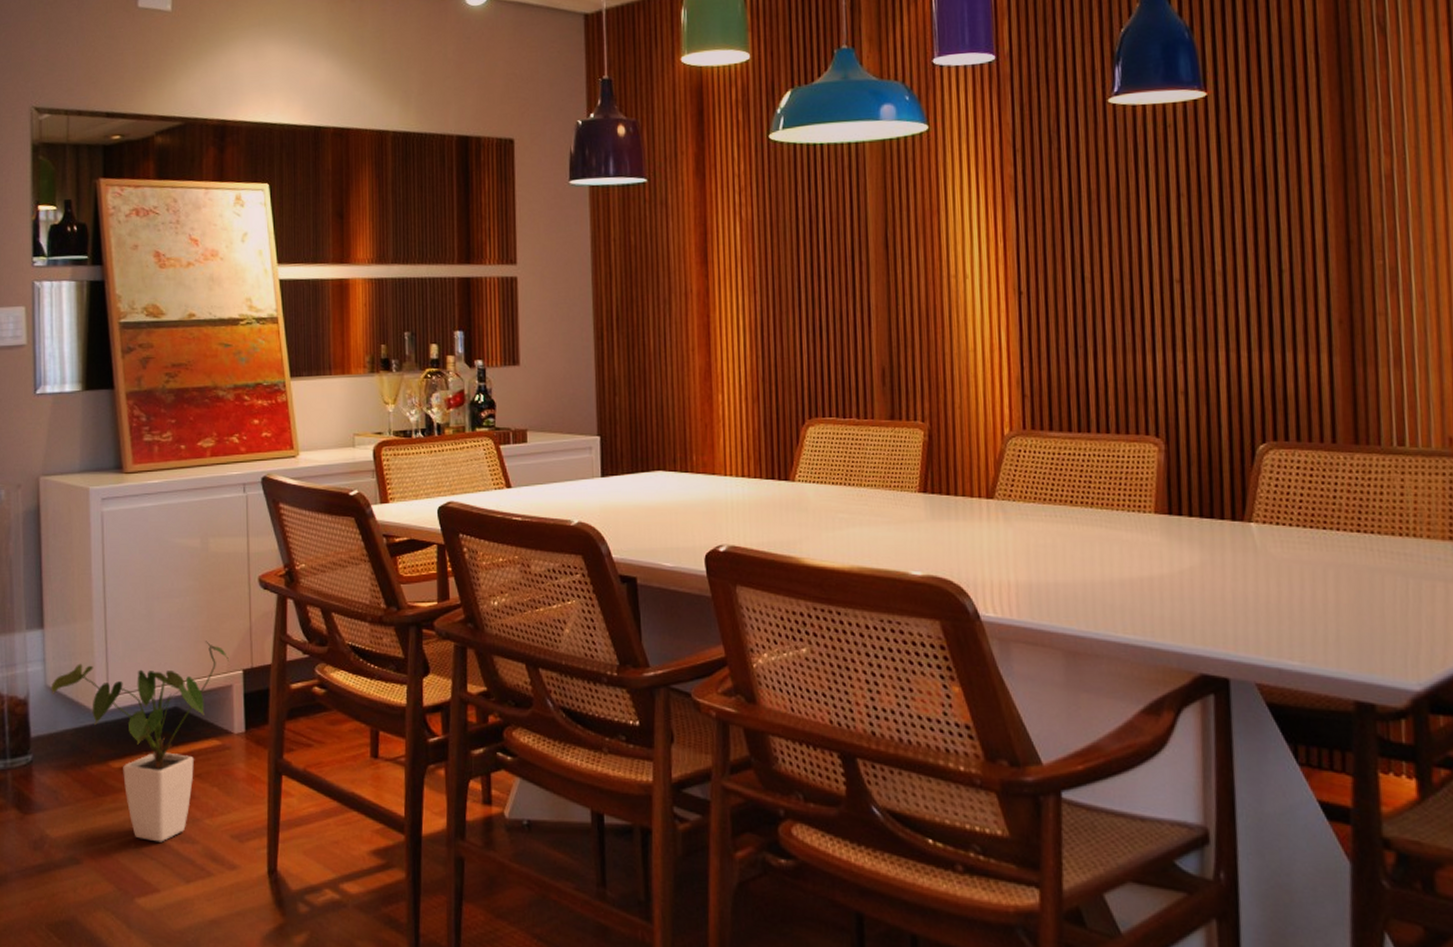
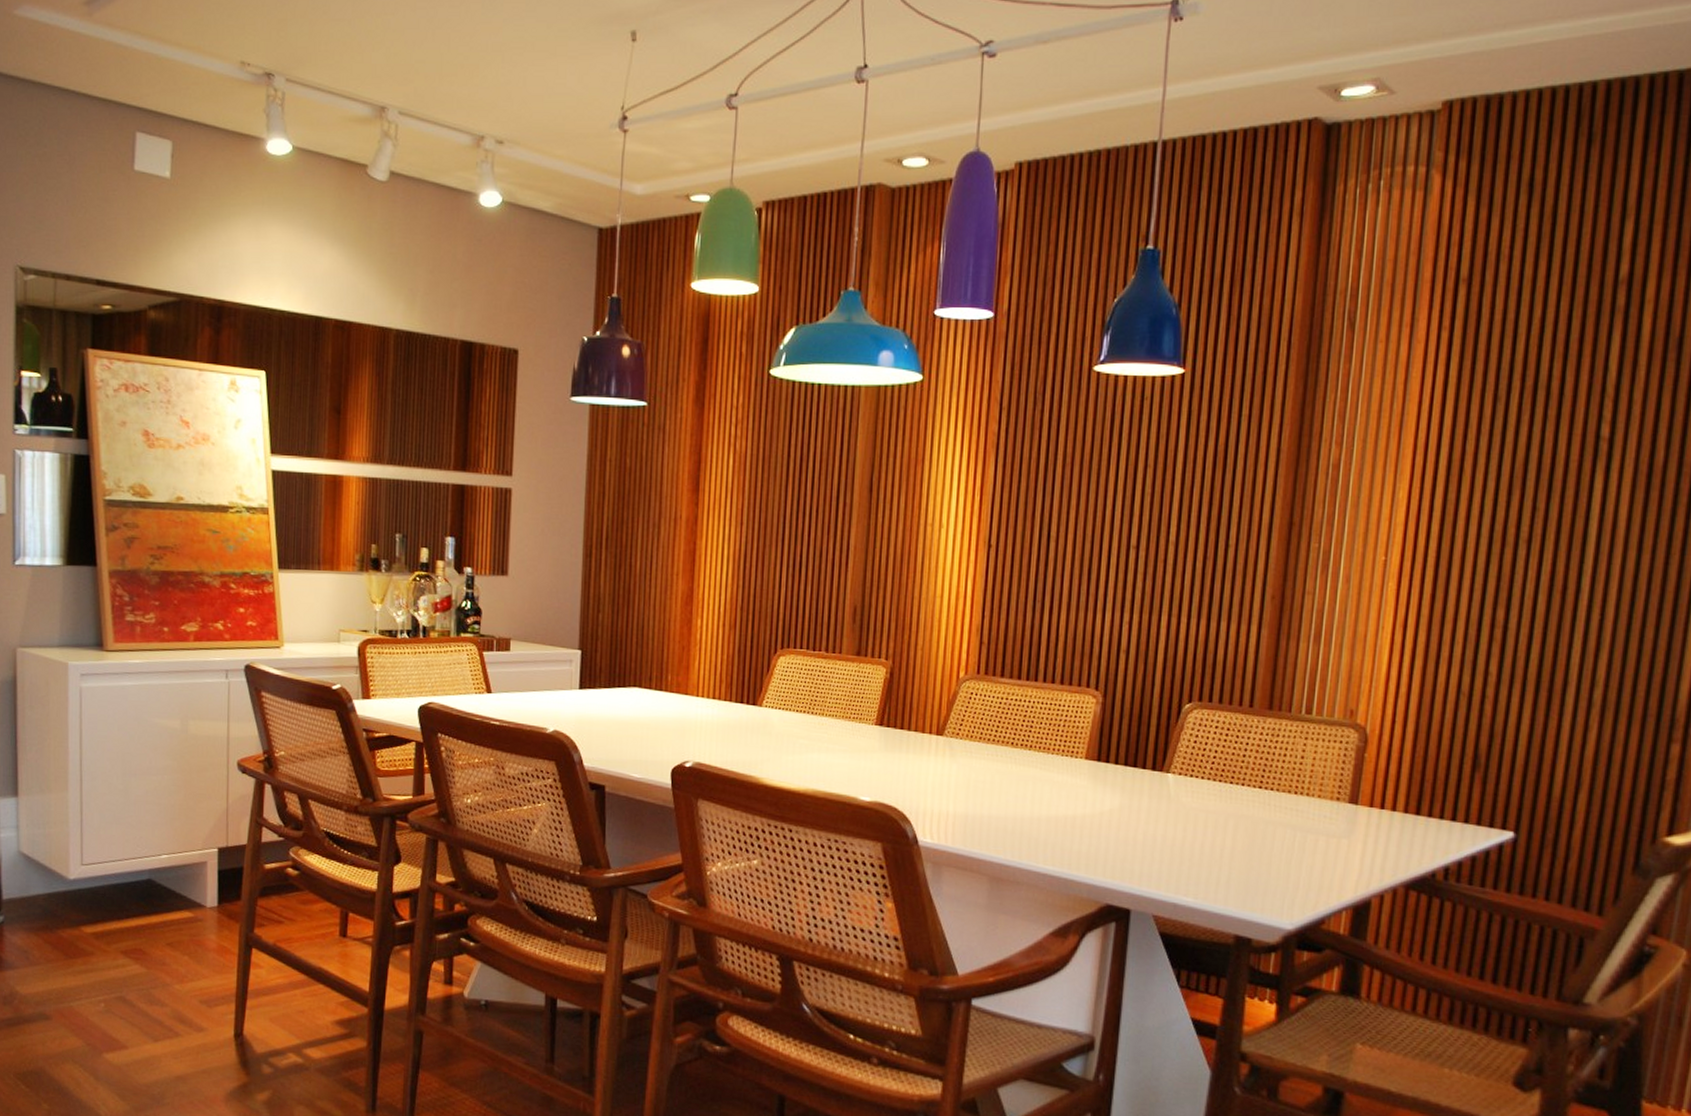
house plant: present [50,641,229,842] -> none [23,818,204,1004]

